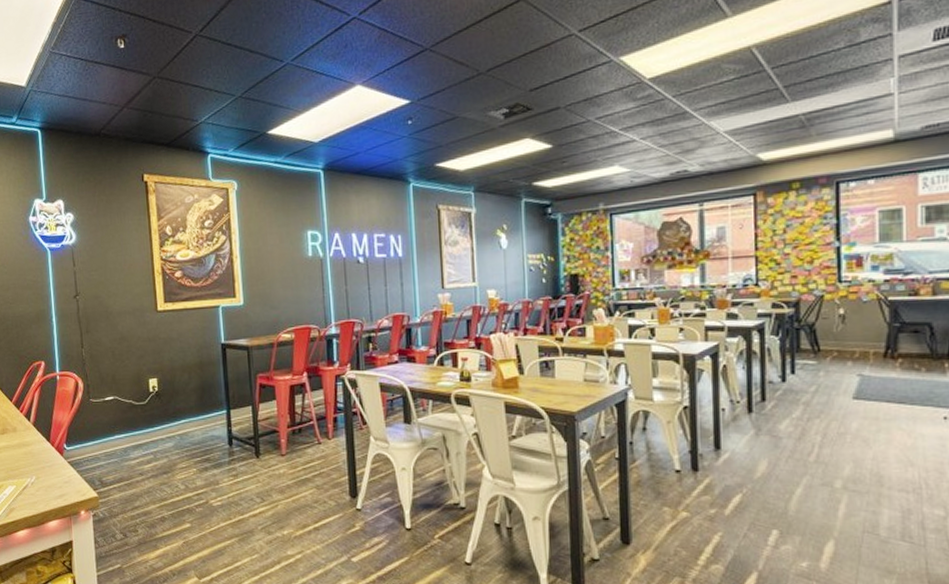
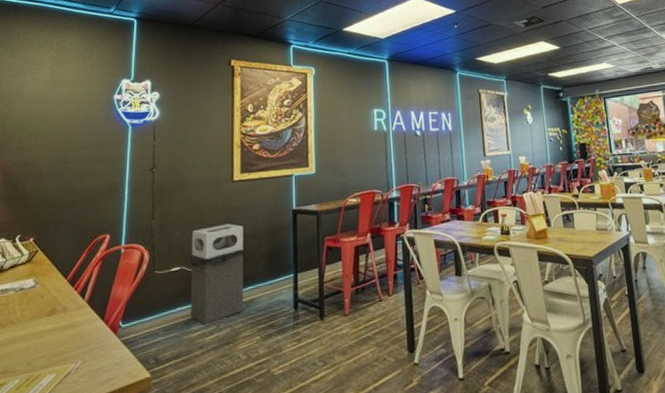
trash bin: none [119,356,179,454] -> present [187,223,247,325]

